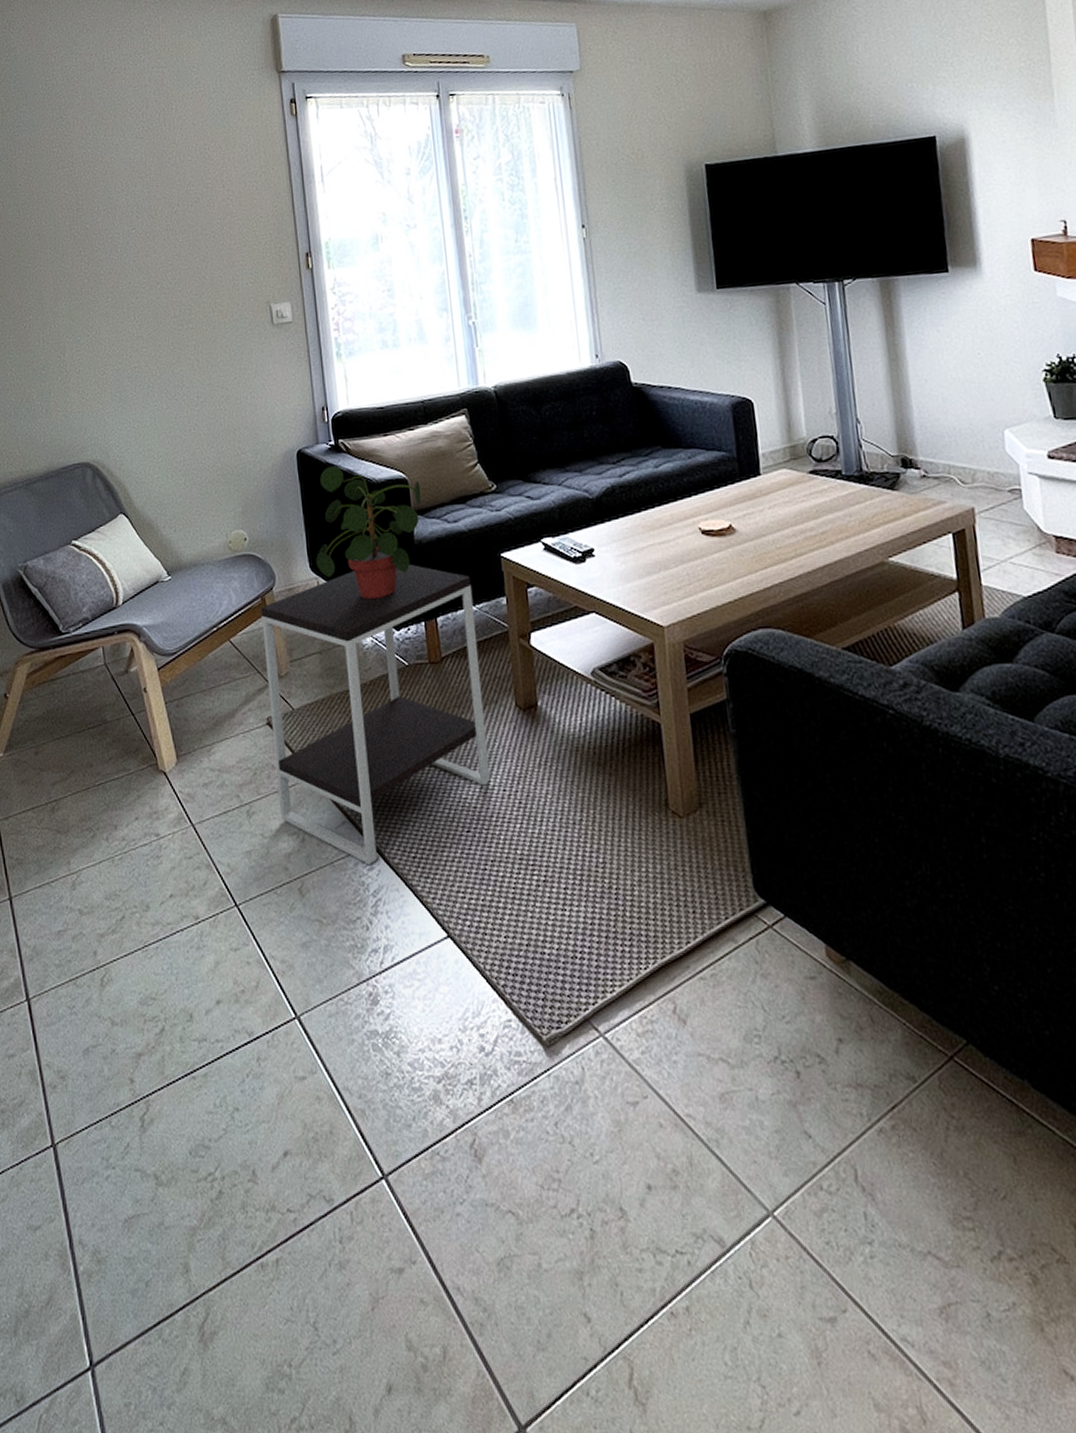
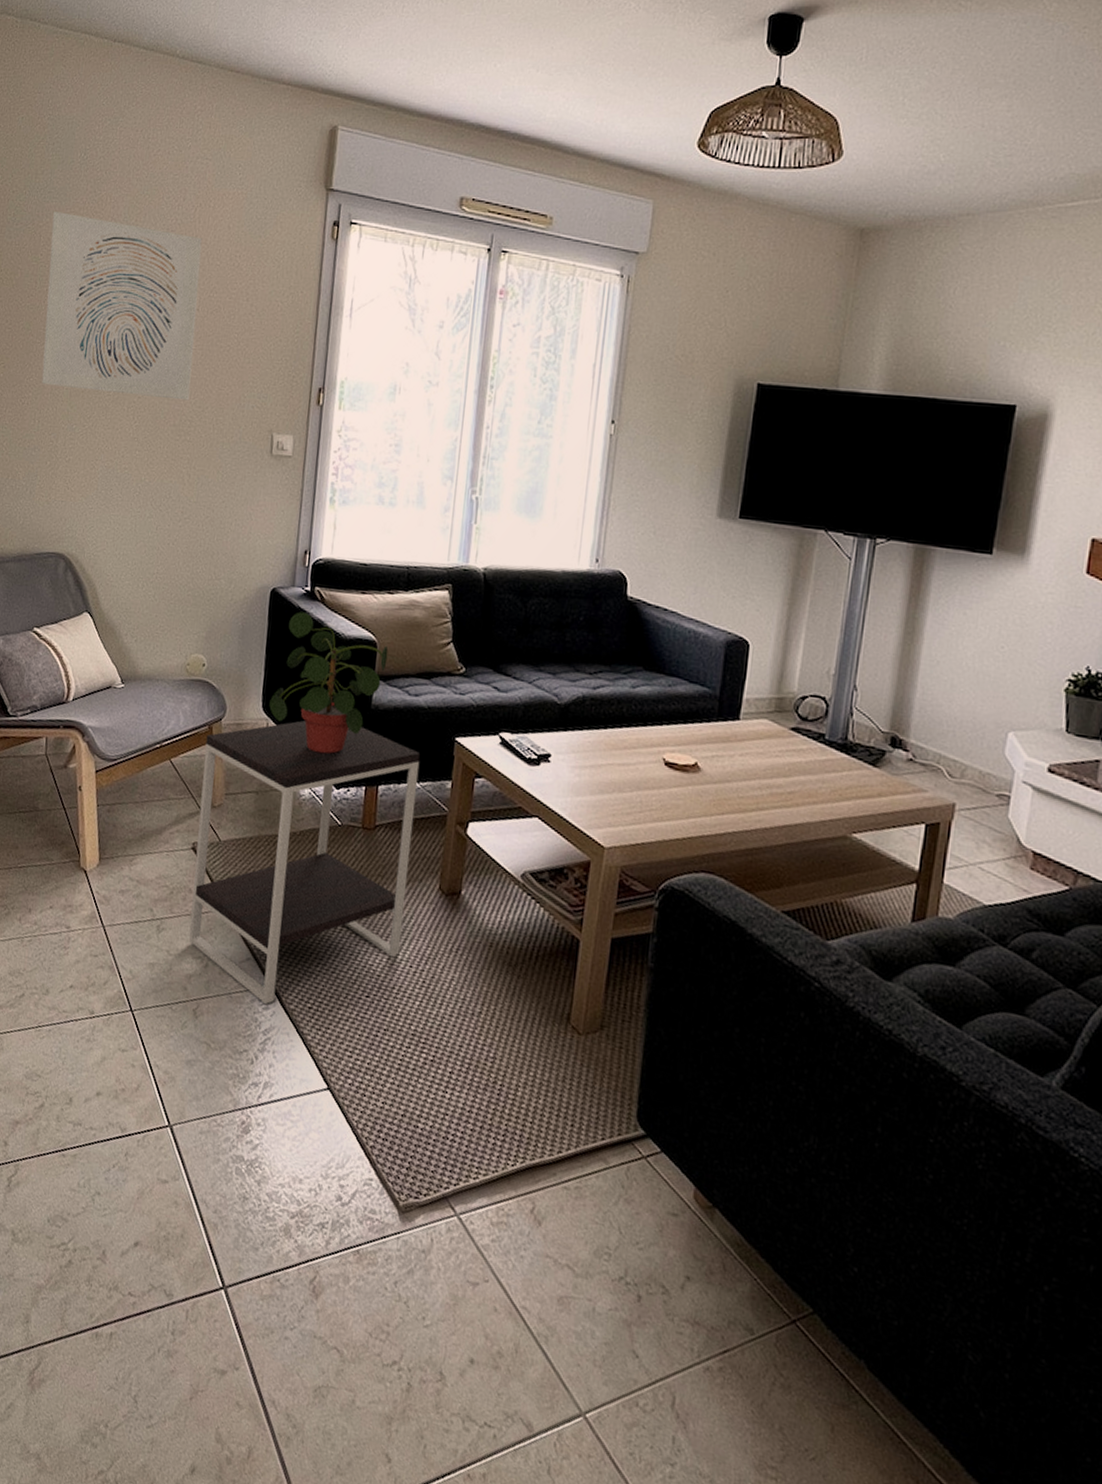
wall art: none [24,138,185,306] -> present [41,210,202,401]

